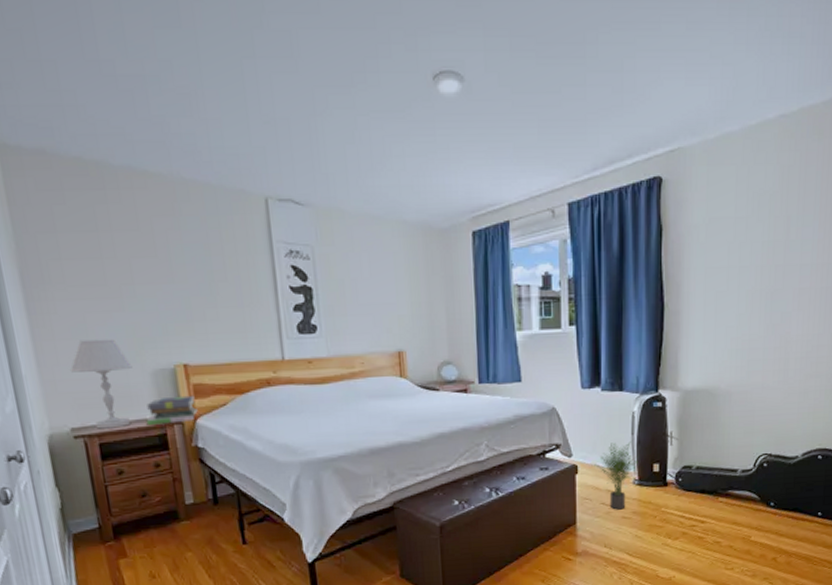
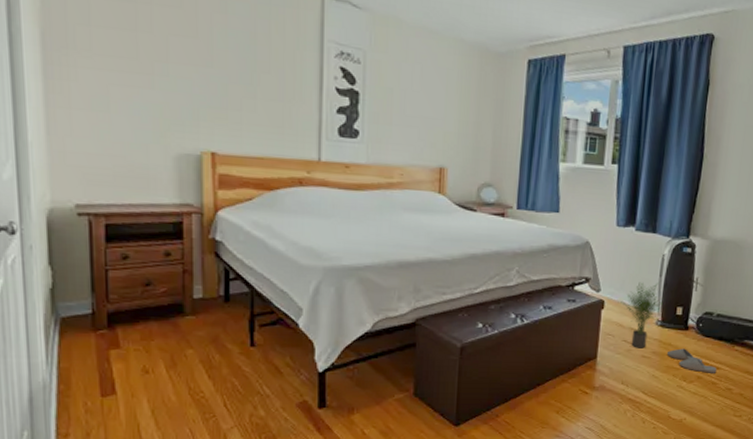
table lamp: present [71,339,133,429] -> none [85,112,155,210]
books: present [146,395,198,425] -> none [161,184,220,212]
slippers: none [649,505,703,528] -> present [667,348,717,373]

